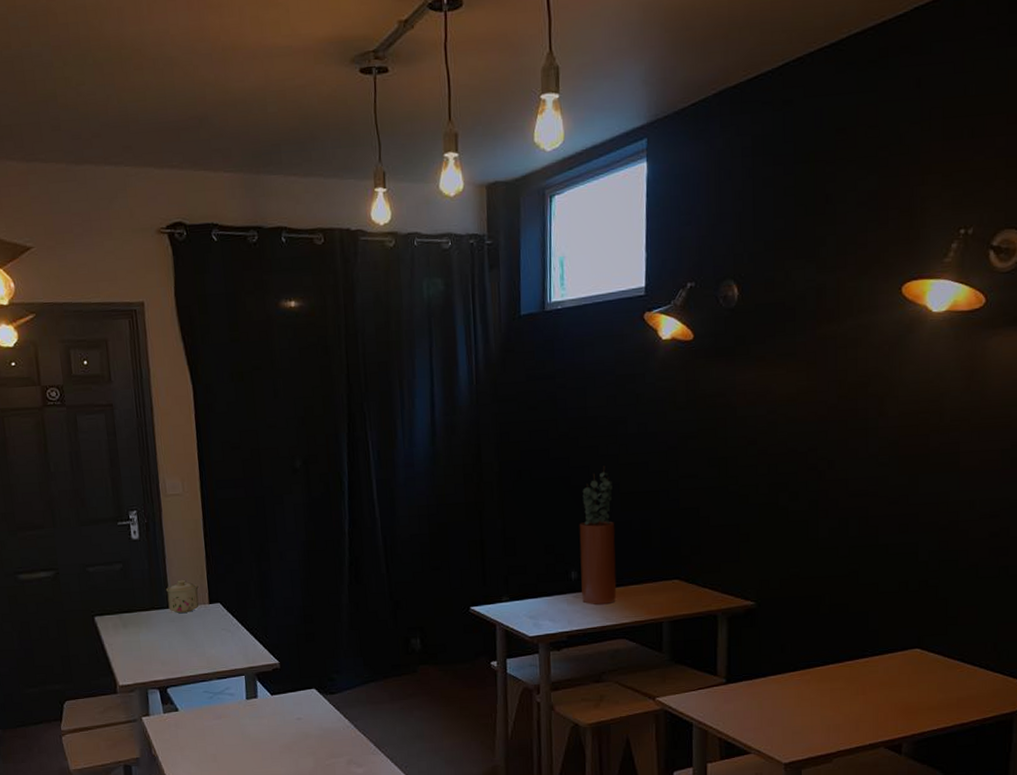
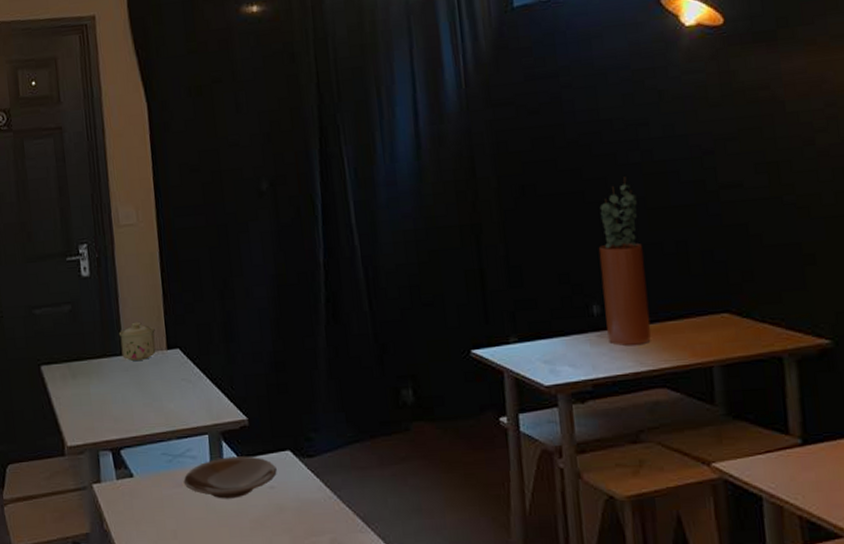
saucer: none [222,693,304,729] -> present [183,456,277,499]

